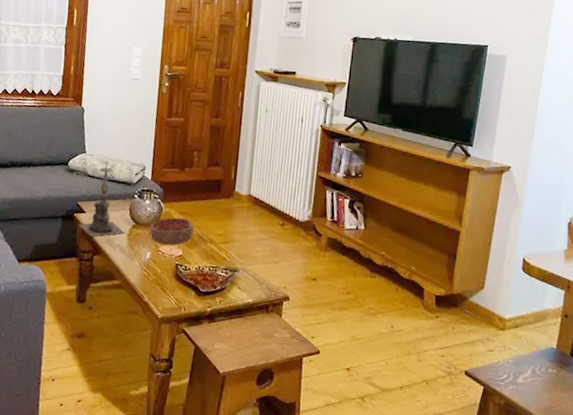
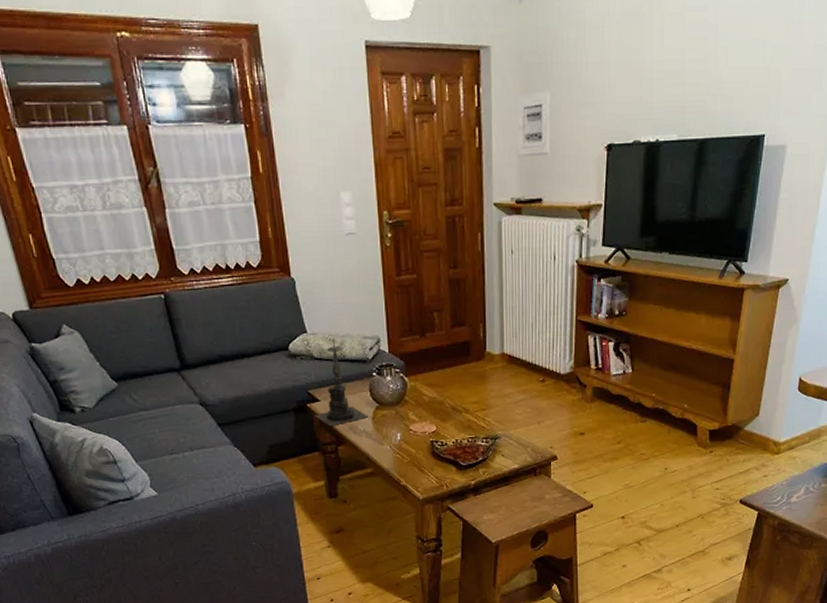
decorative bowl: present [149,217,194,245] -> none [395,390,446,422]

